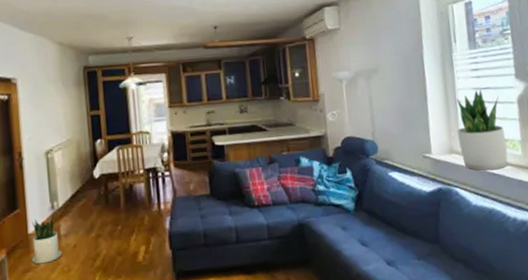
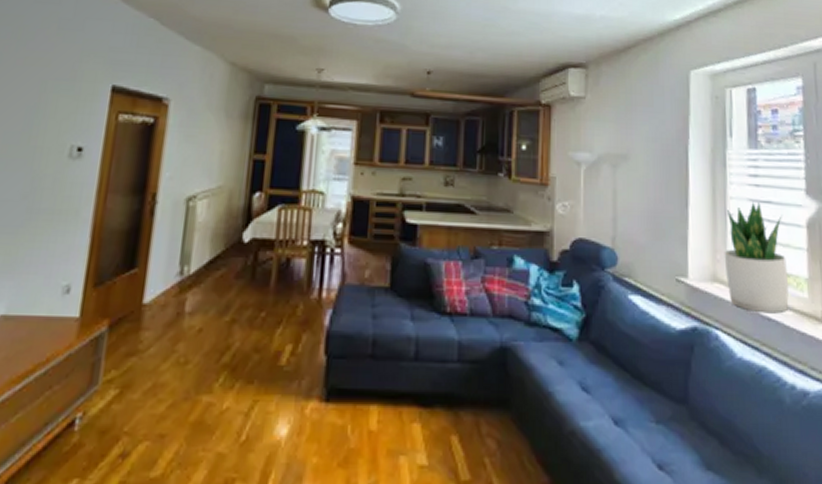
planter: present [31,215,62,265] -> none [139,283,181,348]

